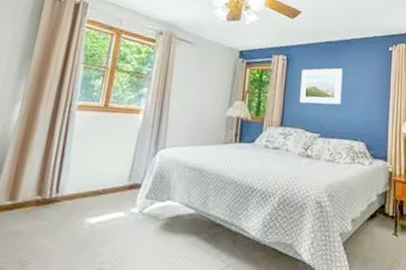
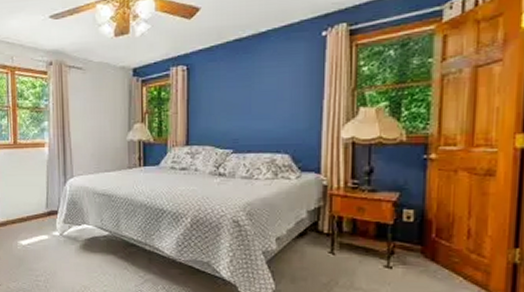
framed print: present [300,68,343,105] -> none [206,70,258,118]

